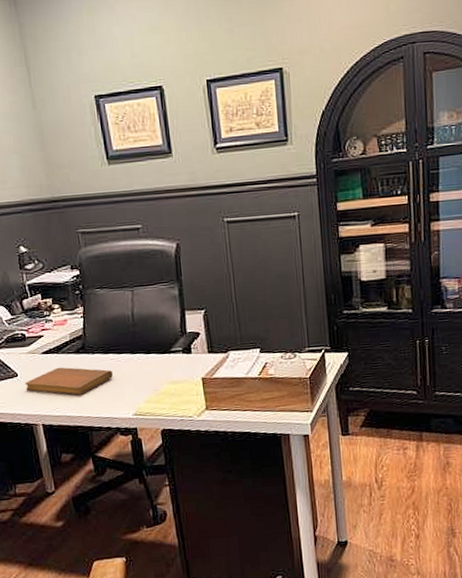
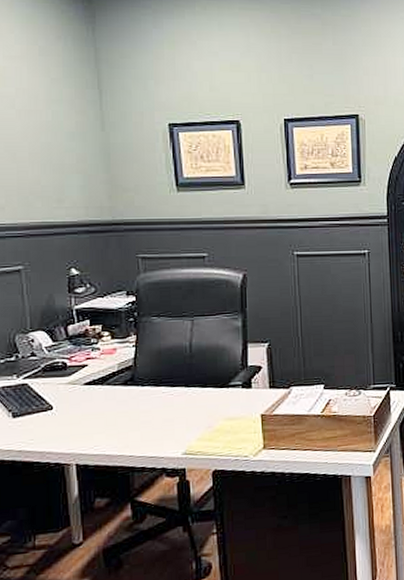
notebook: present [25,367,114,395] -> none [60,400,164,432]

